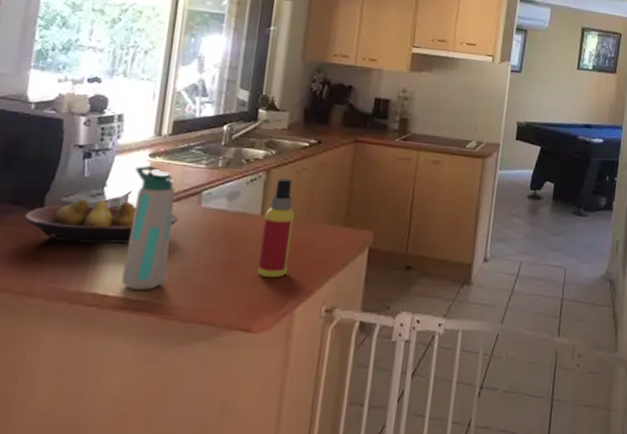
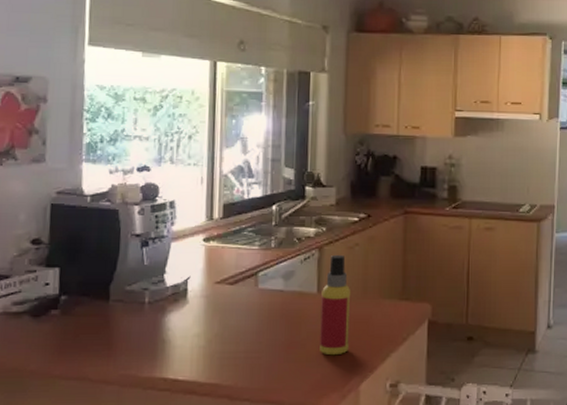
fruit bowl: present [24,199,178,244] -> none [93,287,237,330]
water bottle: present [121,165,175,290] -> none [189,250,233,373]

